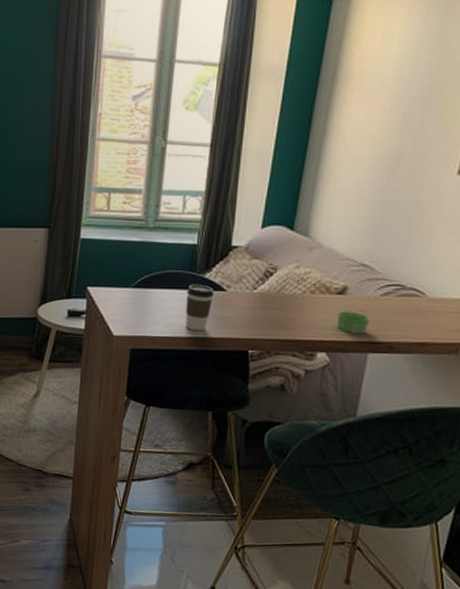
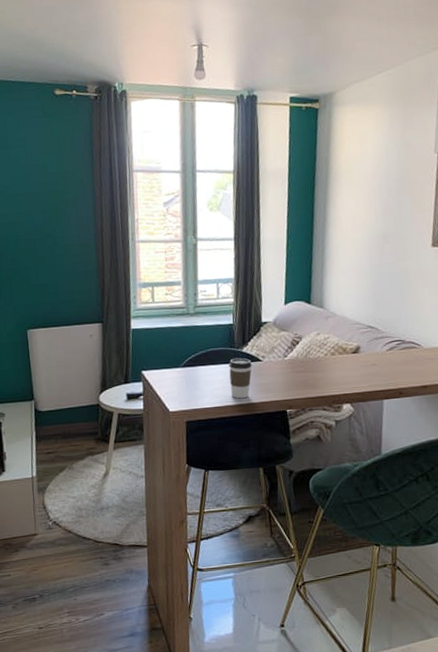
ramekin: present [337,311,370,334] -> none [355,366,381,385]

